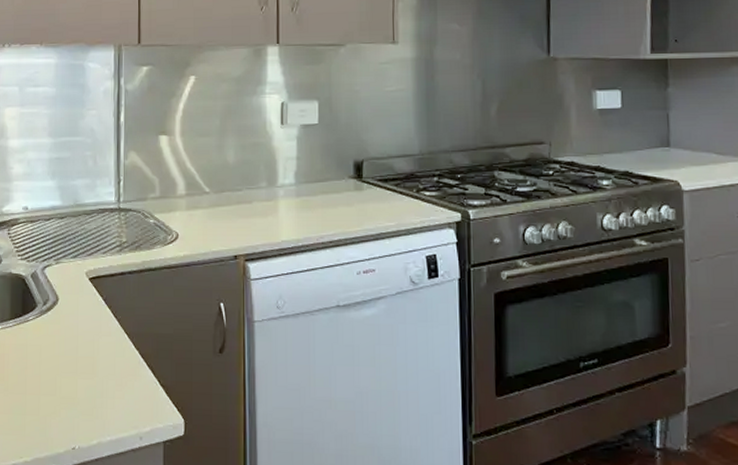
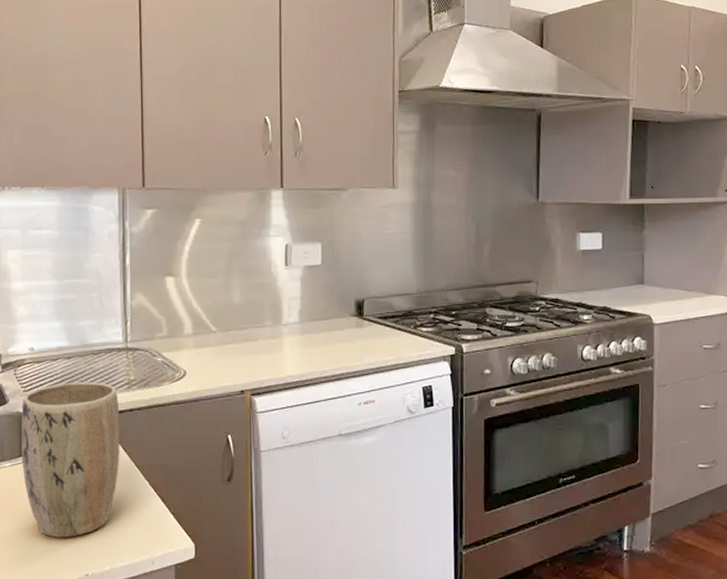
plant pot: none [12,243,111,407] -> present [21,382,120,537]

